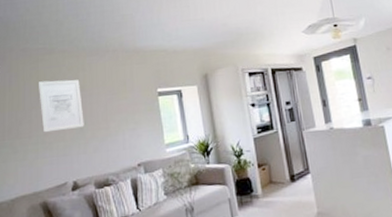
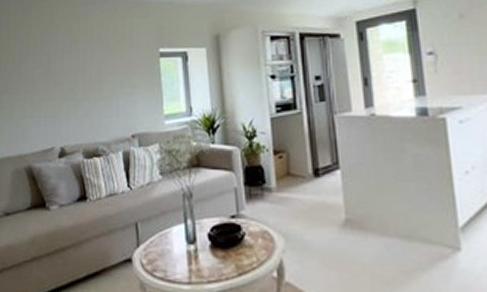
wall art: present [38,79,84,133] -> none [29,30,76,90]

